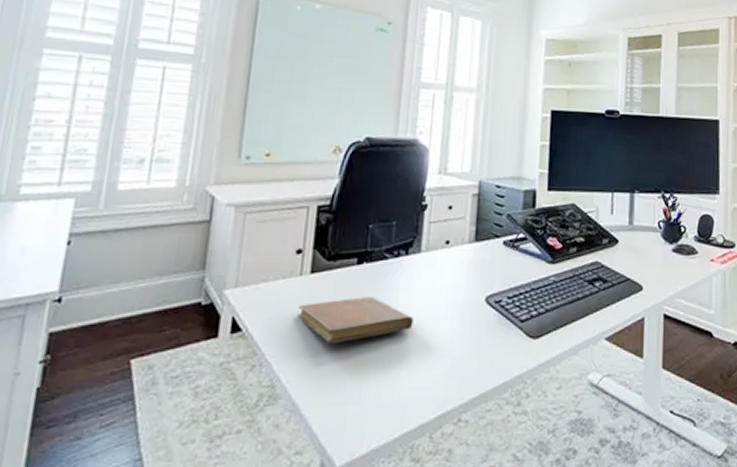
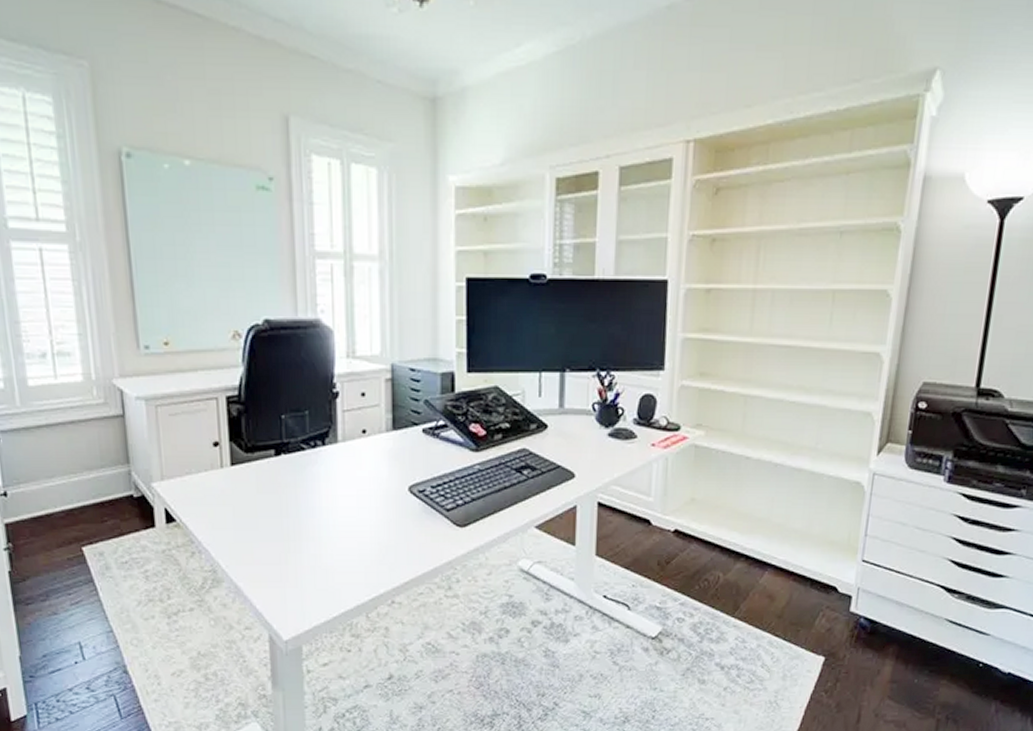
notebook: present [298,297,414,344] -> none [225,488,338,533]

